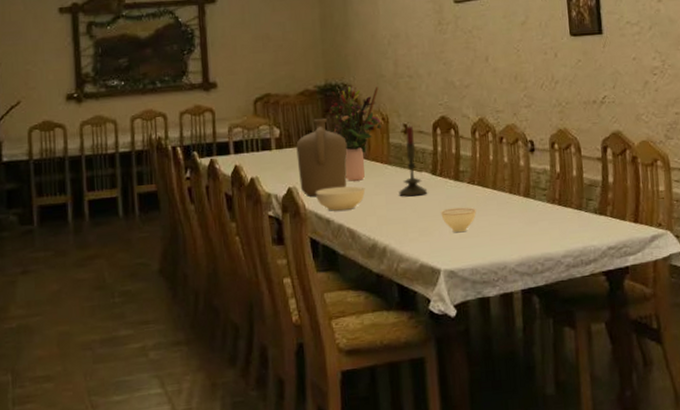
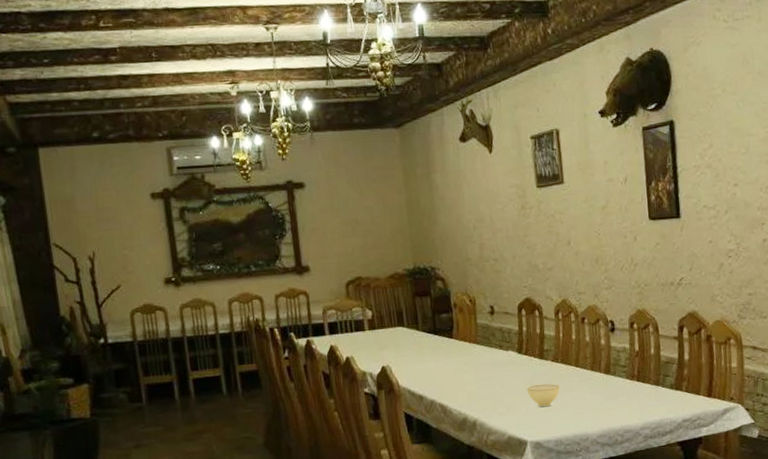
water jug: present [296,118,347,197] -> none [388,300,438,375]
bowl: present [315,186,366,211] -> none [407,364,455,388]
bouquet: present [323,86,382,182] -> none [413,269,470,360]
candle: present [399,124,428,197] -> none [487,306,514,374]

